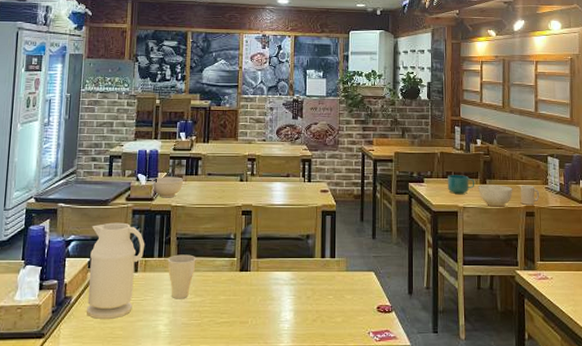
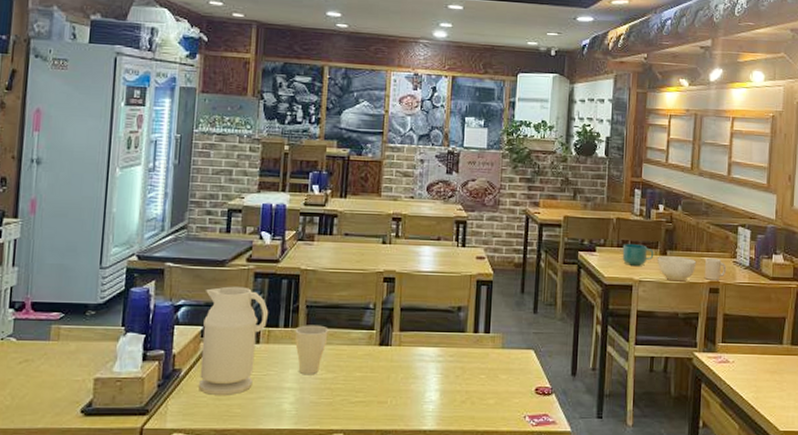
soup bowl: present [151,176,184,198] -> none [277,235,316,260]

